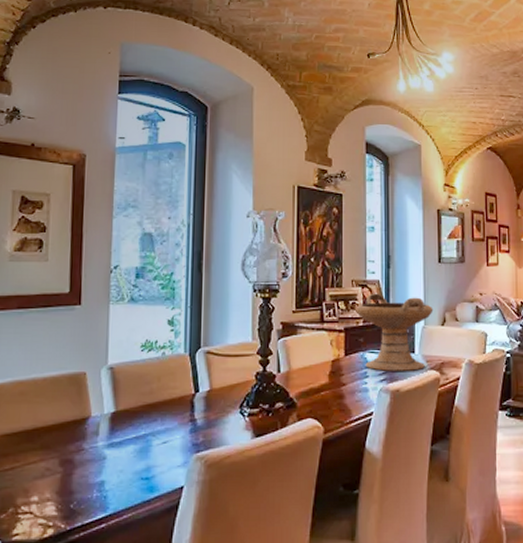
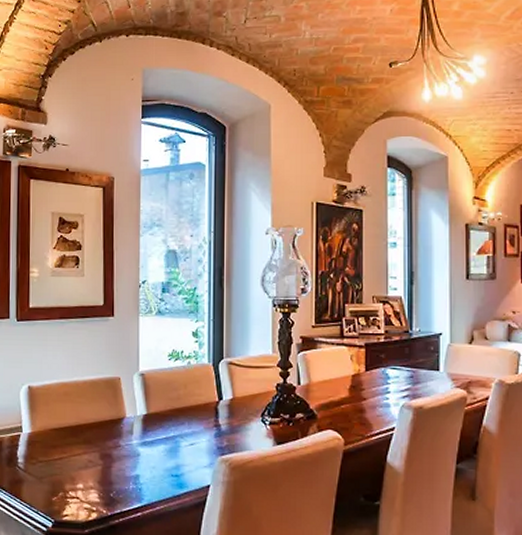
decorative bowl: present [356,293,433,371] -> none [377,309,460,389]

